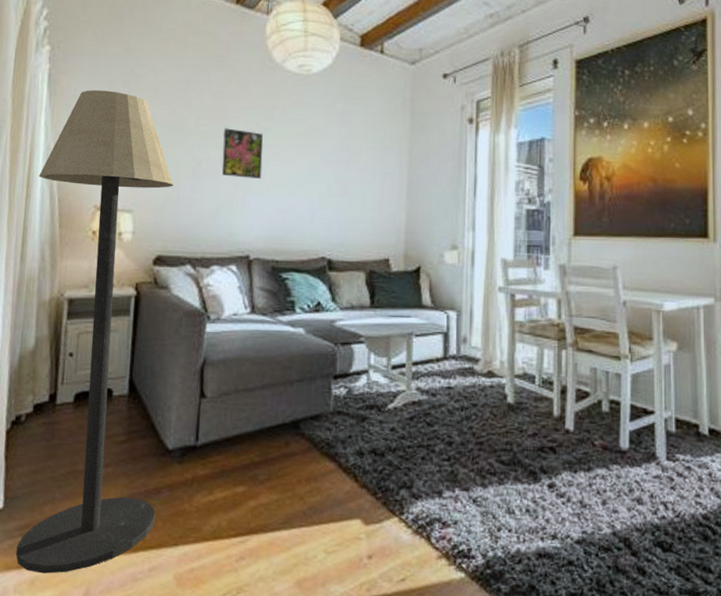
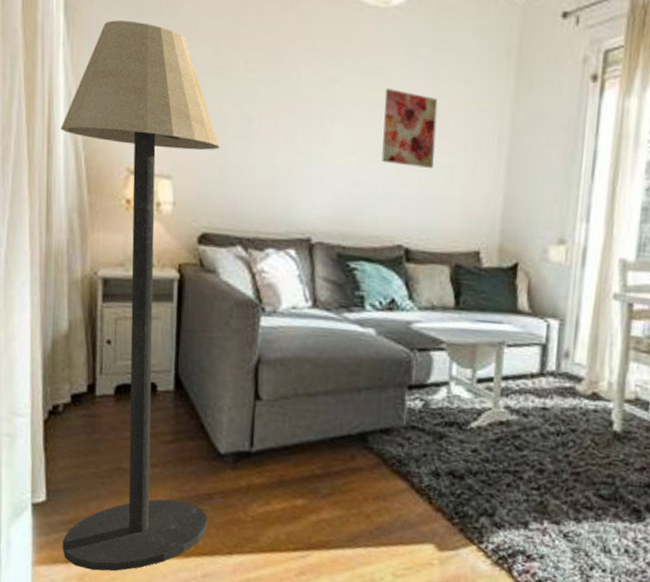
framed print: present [222,128,263,179] -> none [277,76,328,143]
wall art: none [307,135,351,194] -> present [382,89,438,168]

